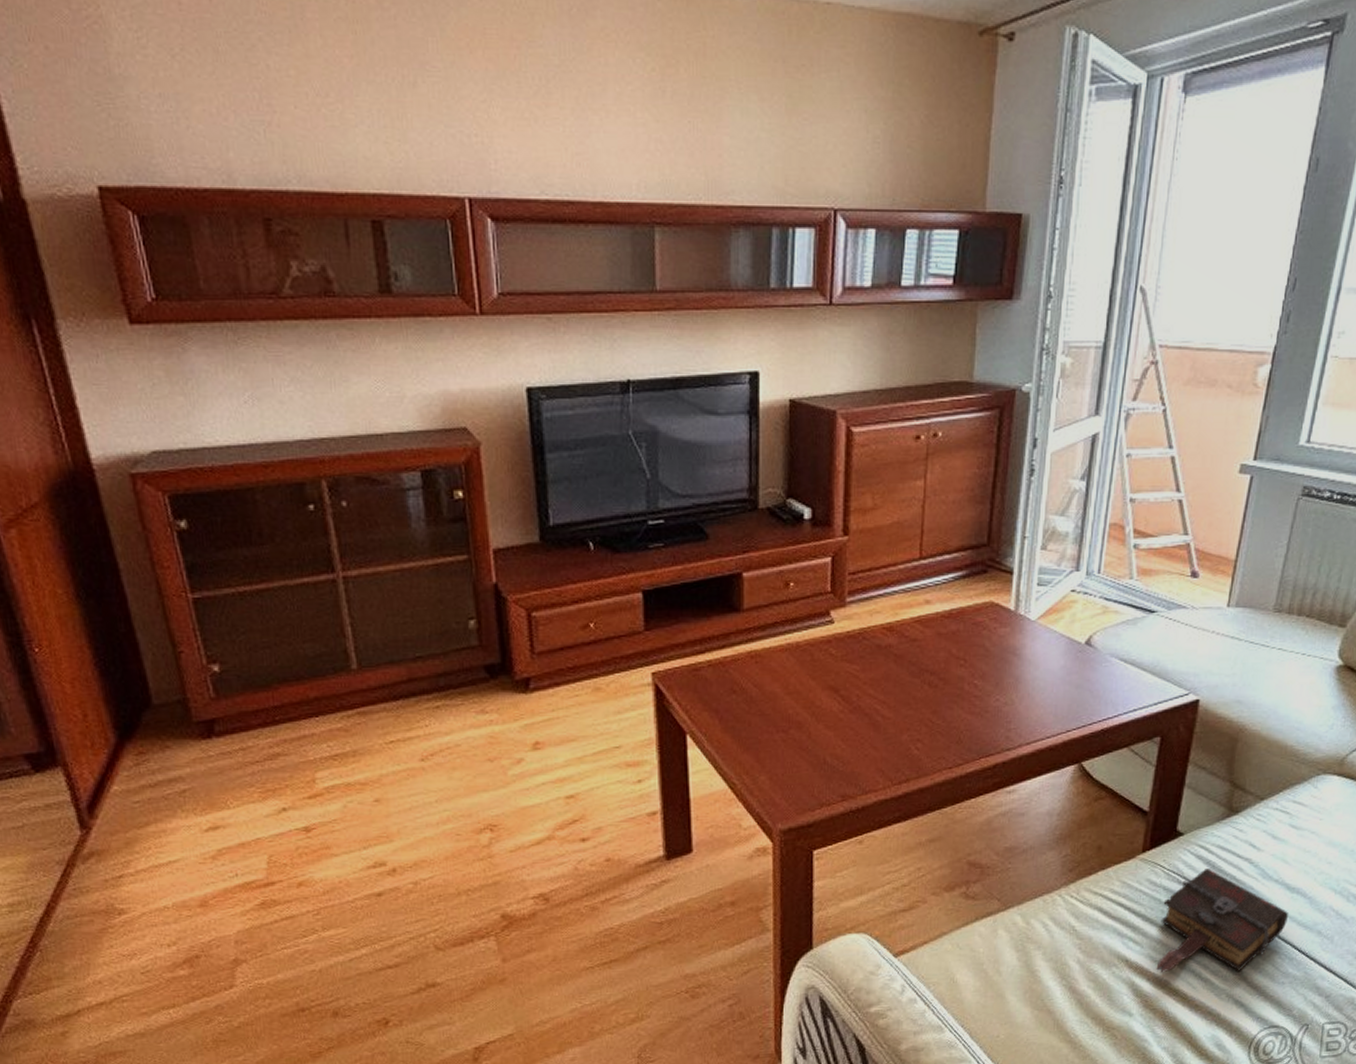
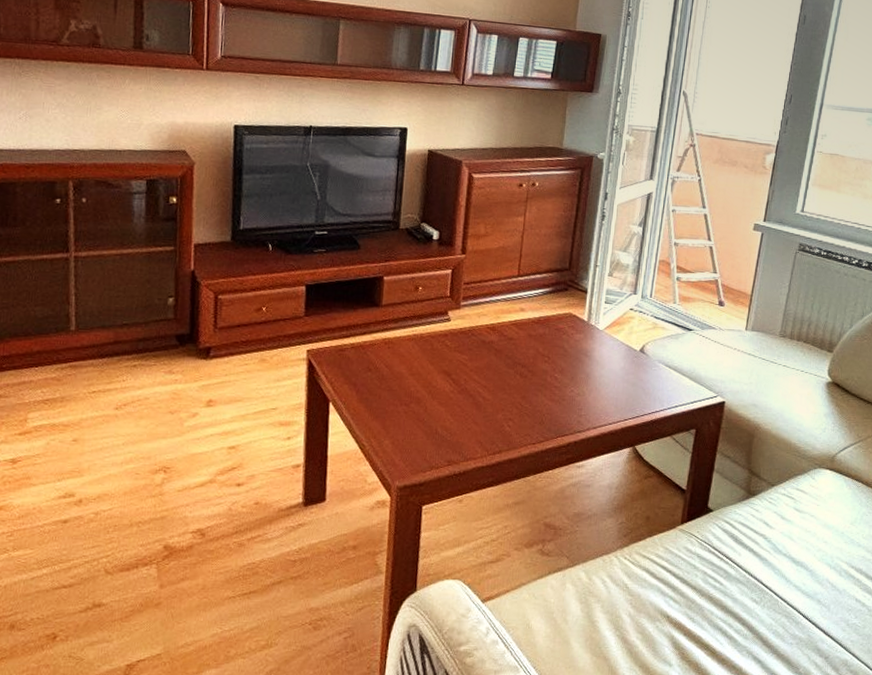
book: present [1156,867,1288,972] -> none [691,540,794,631]

